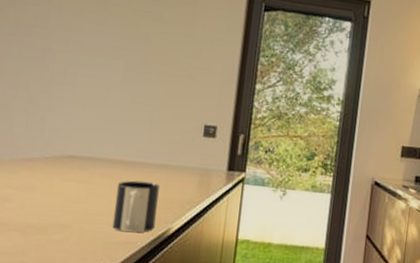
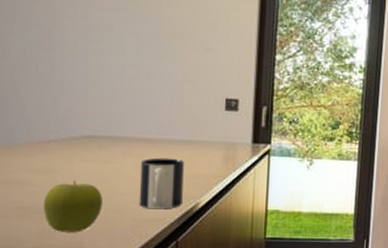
fruit: none [20,199,78,252] -> present [43,181,103,232]

